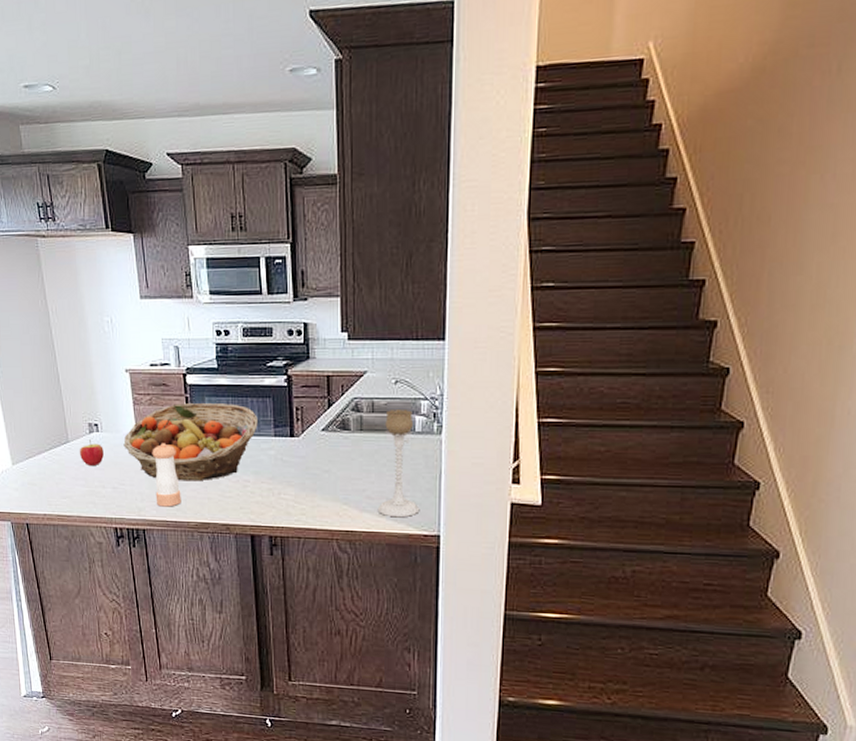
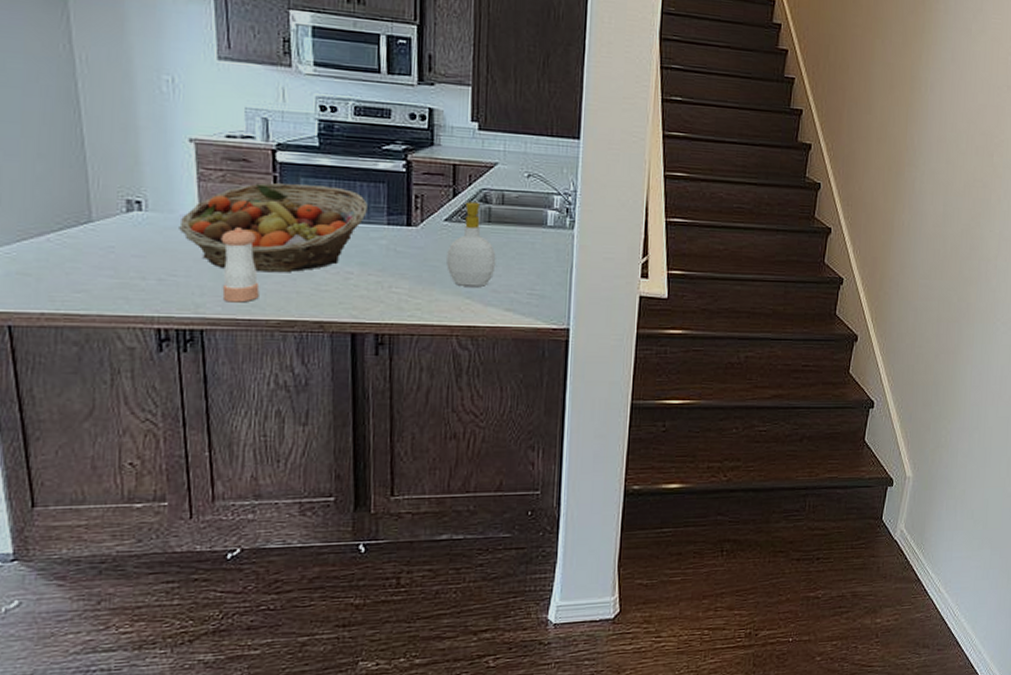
apple: present [80,439,104,467] -> none [109,219,147,253]
soap bottle: none [325,411,369,493] -> present [446,202,496,286]
candle holder: present [377,410,420,518] -> none [504,203,550,312]

